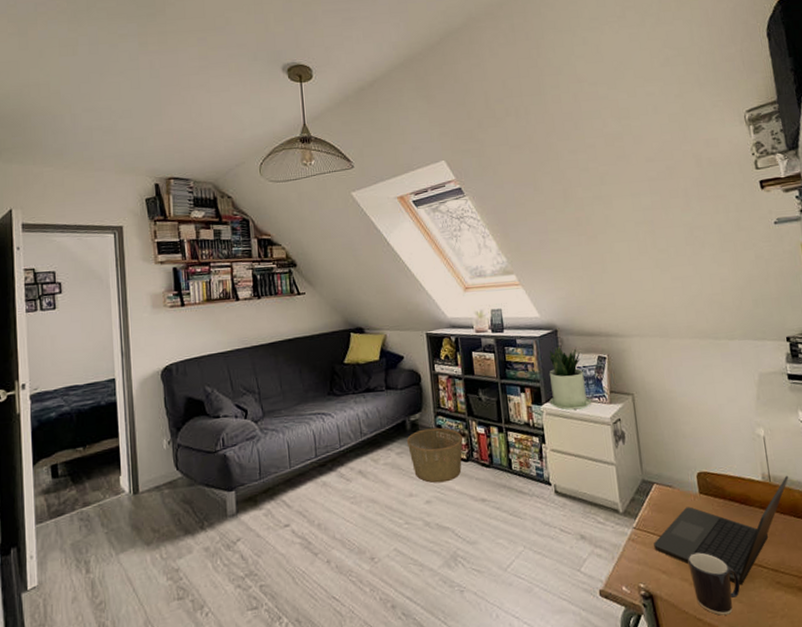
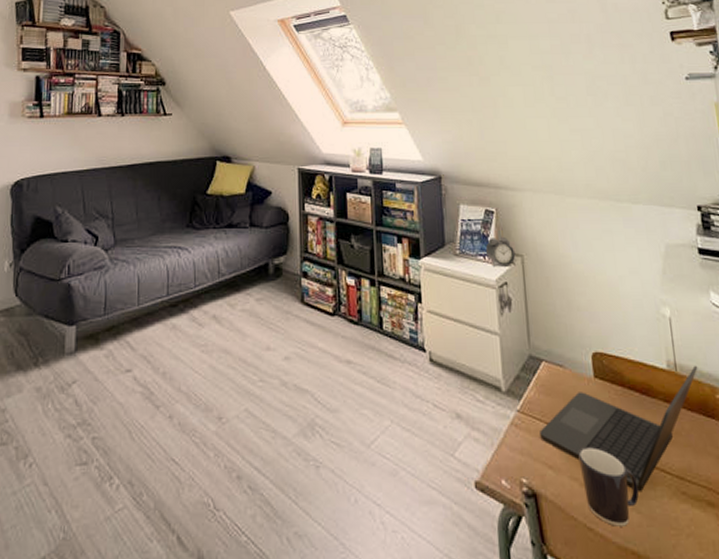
basket: present [406,427,463,483] -> none [268,274,330,338]
planter: present [548,346,592,410] -> none [428,194,476,268]
alarm clock: none [599,379,627,406] -> present [485,238,516,267]

